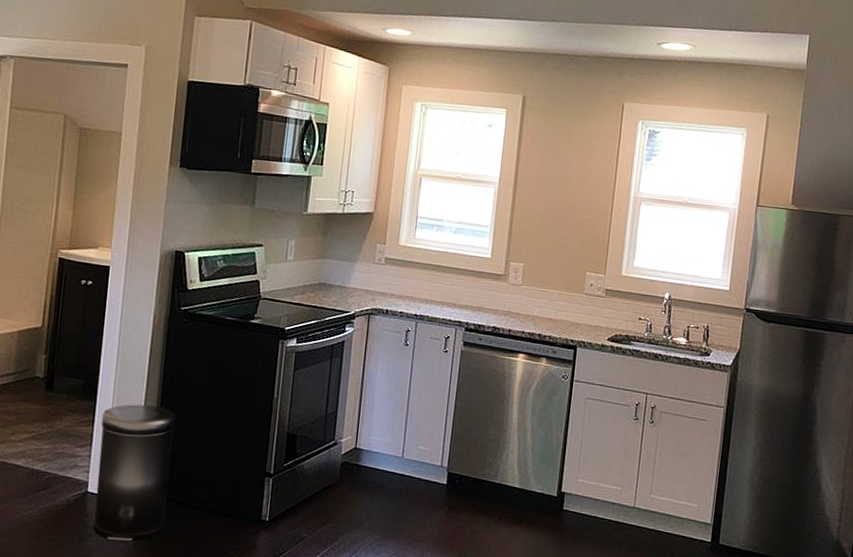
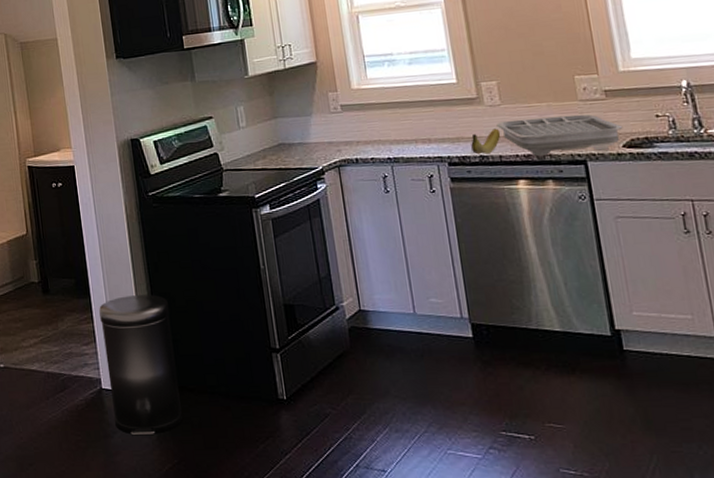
fruit: none [488,305,515,327] -> present [471,128,501,155]
dish rack: none [513,300,612,342] -> present [496,114,623,157]

